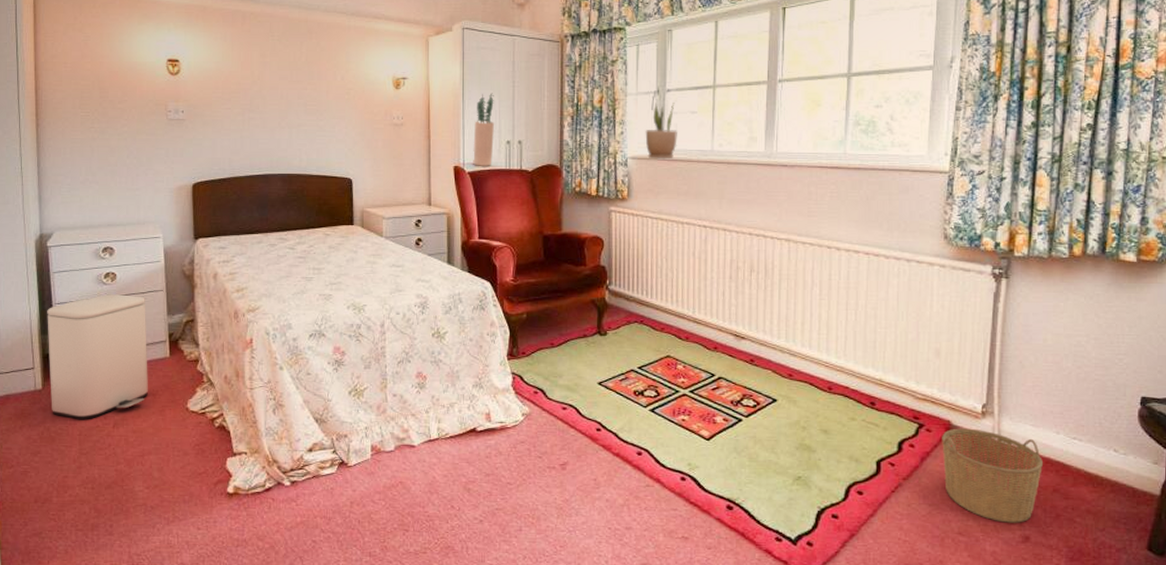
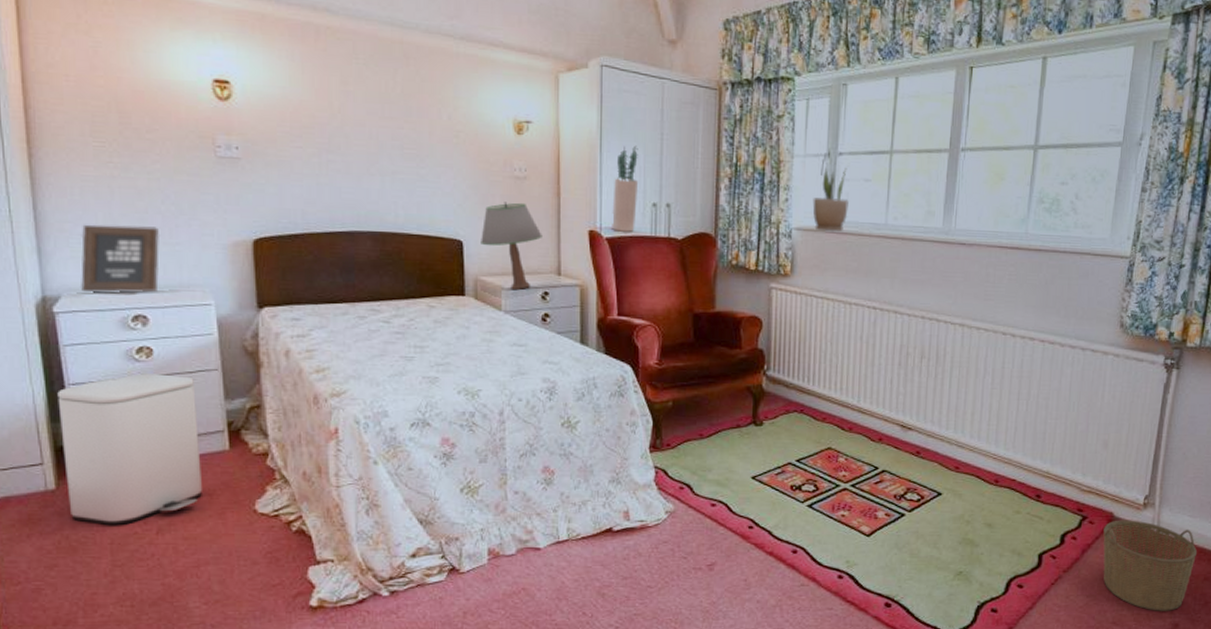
picture frame: none [68,176,124,230] -> present [81,224,159,293]
table lamp: none [366,145,416,219] -> present [481,202,542,291]

